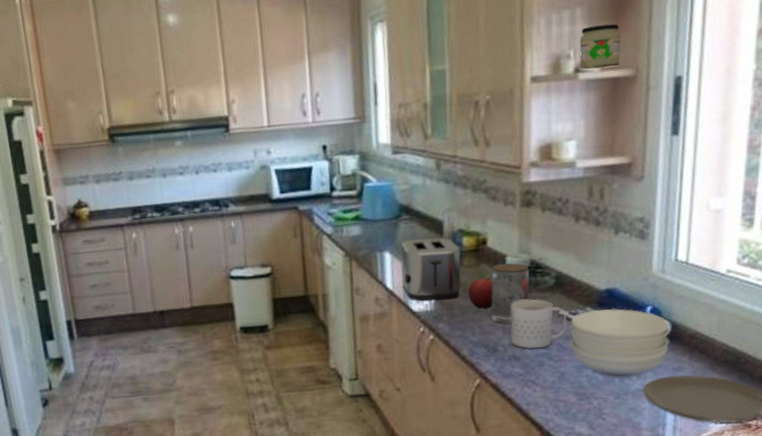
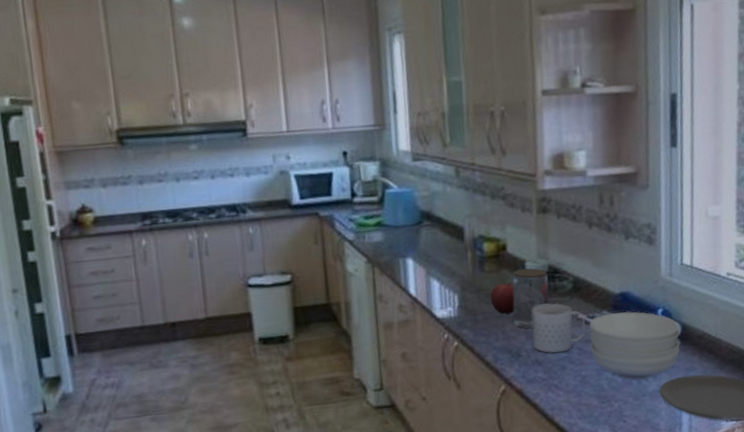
toaster: present [401,237,461,301] -> none [423,243,484,307]
jar: present [579,23,620,69] -> none [584,44,621,85]

